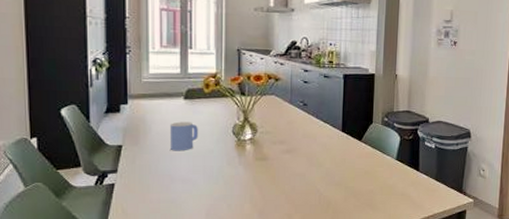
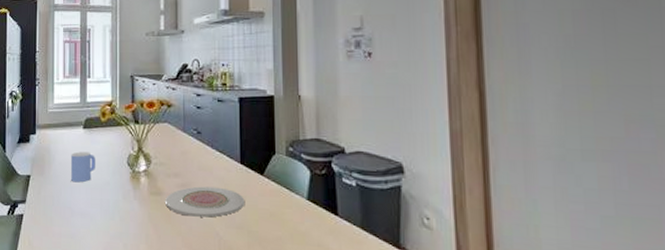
plate: none [269,151,344,178] -> present [164,186,245,218]

